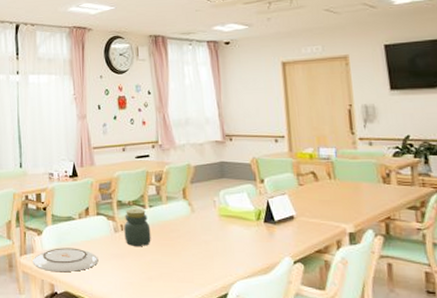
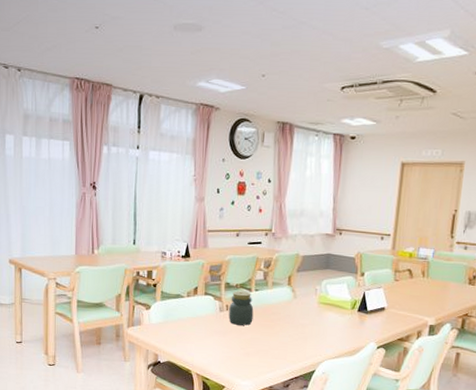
plate: present [33,248,99,273] -> none [139,322,202,345]

